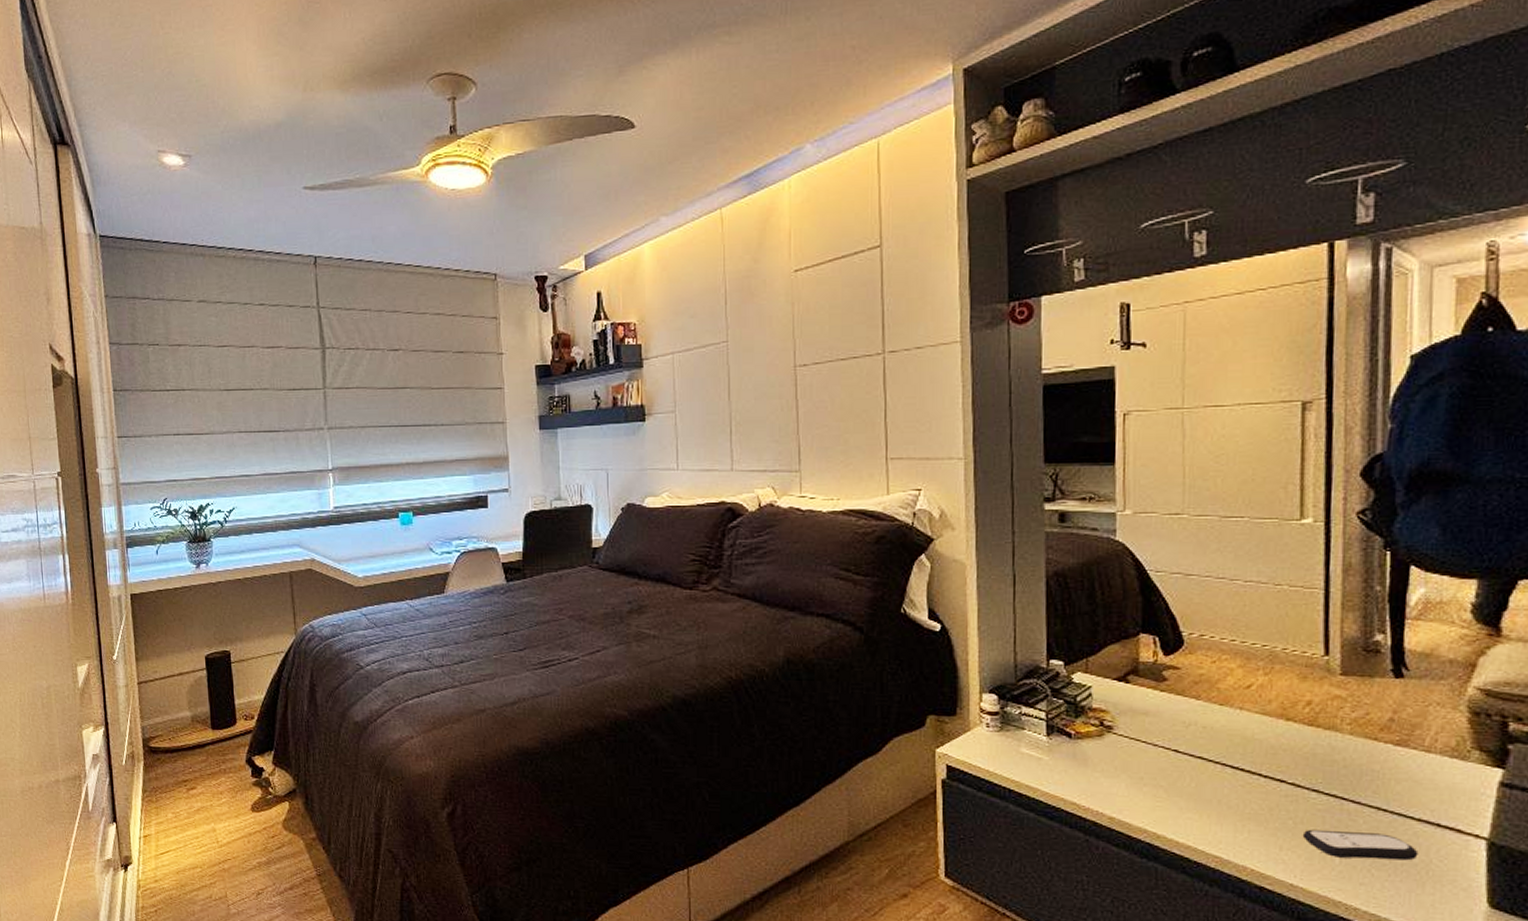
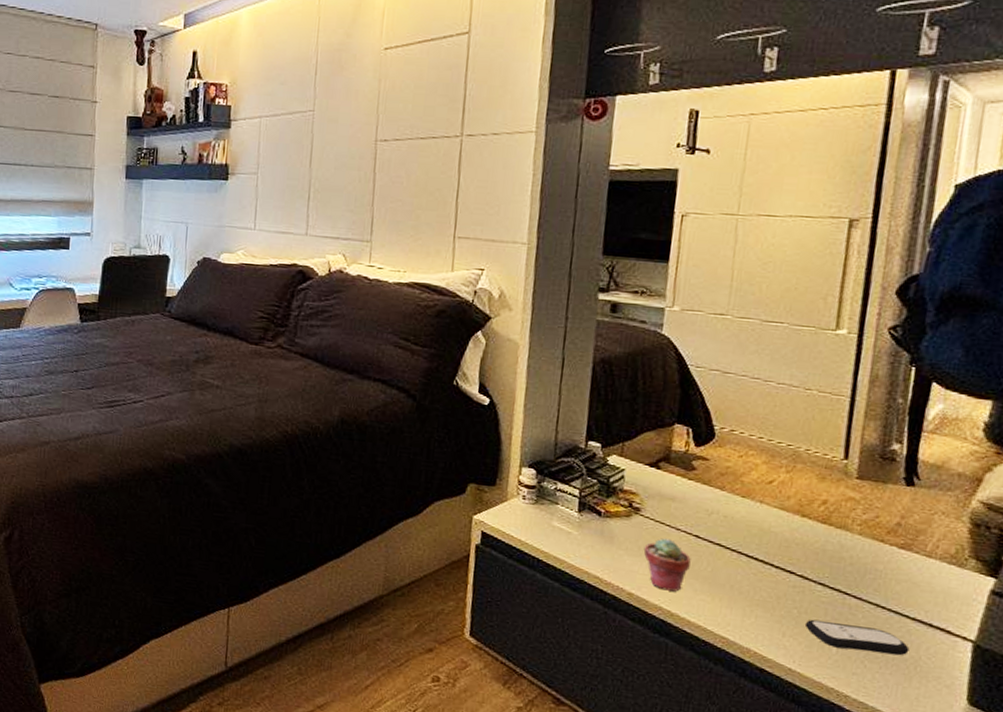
potted succulent: none [1120,756,1172,812] -> present [643,538,691,592]

